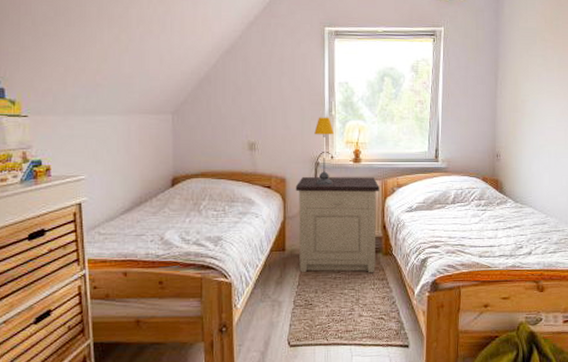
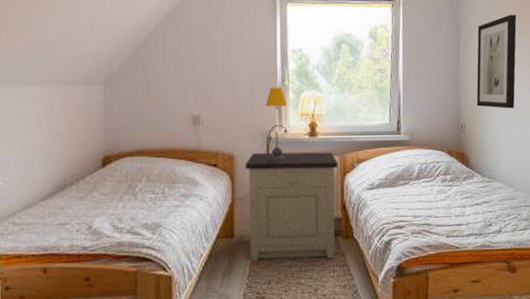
wall art: none [512,48,555,139] -> present [476,14,517,109]

